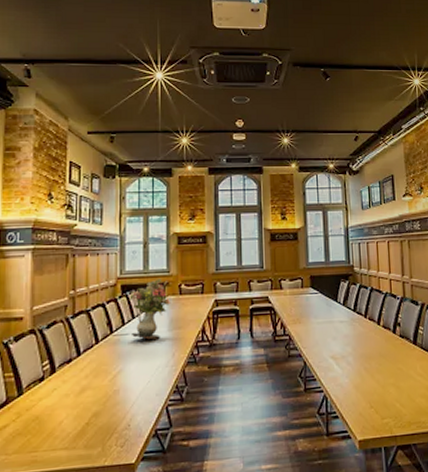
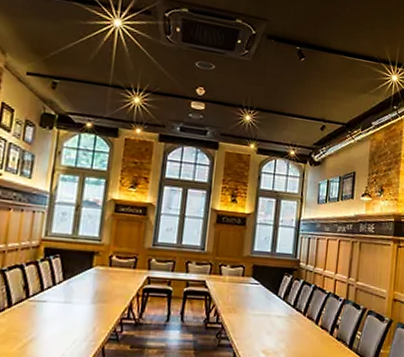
bouquet: present [129,277,171,340] -> none [50,245,99,311]

